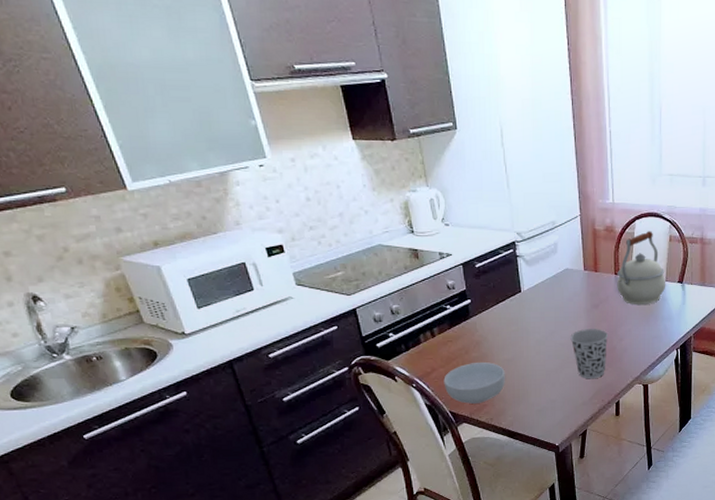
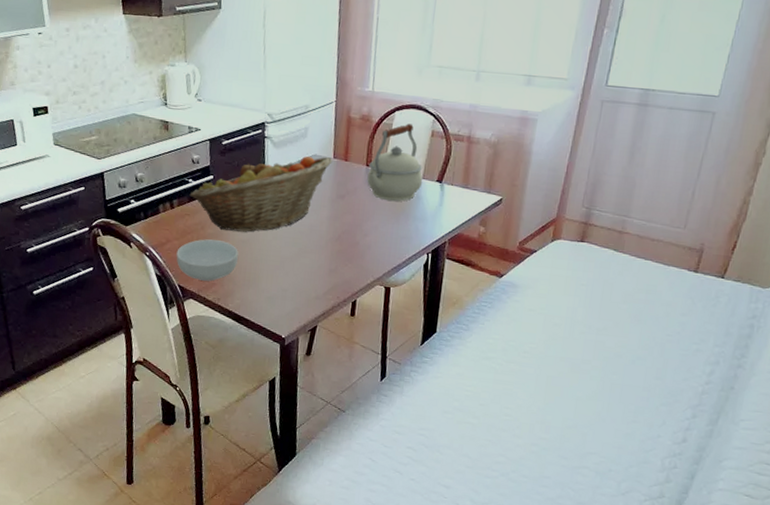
fruit basket: none [449,270,584,352] -> present [189,156,333,232]
cup: present [570,329,609,379] -> none [310,219,352,273]

